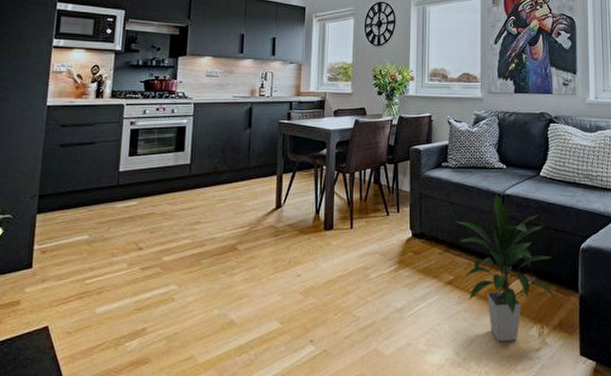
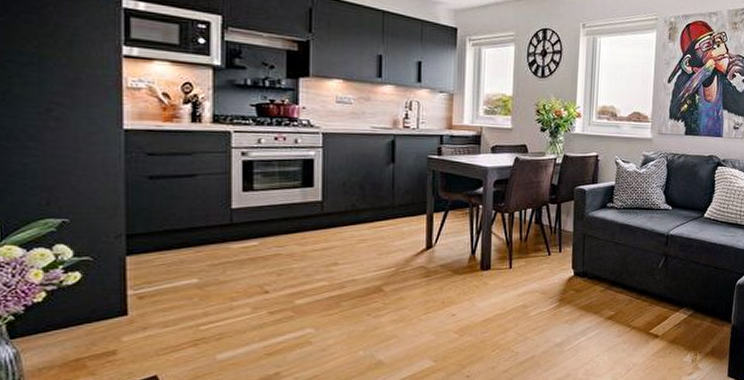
indoor plant: present [456,193,558,342] -> none [619,233,712,369]

